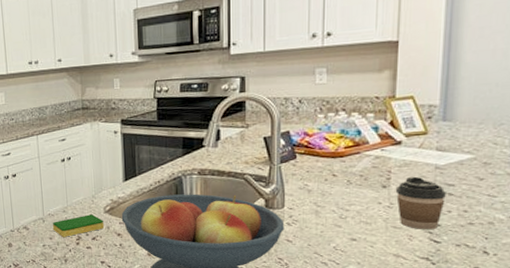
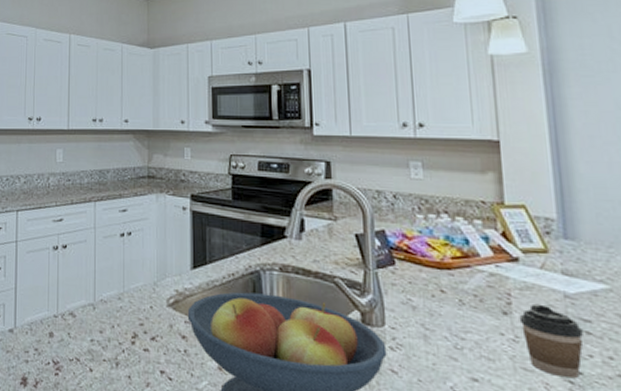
dish sponge: present [52,214,104,237] -> none [104,306,166,333]

